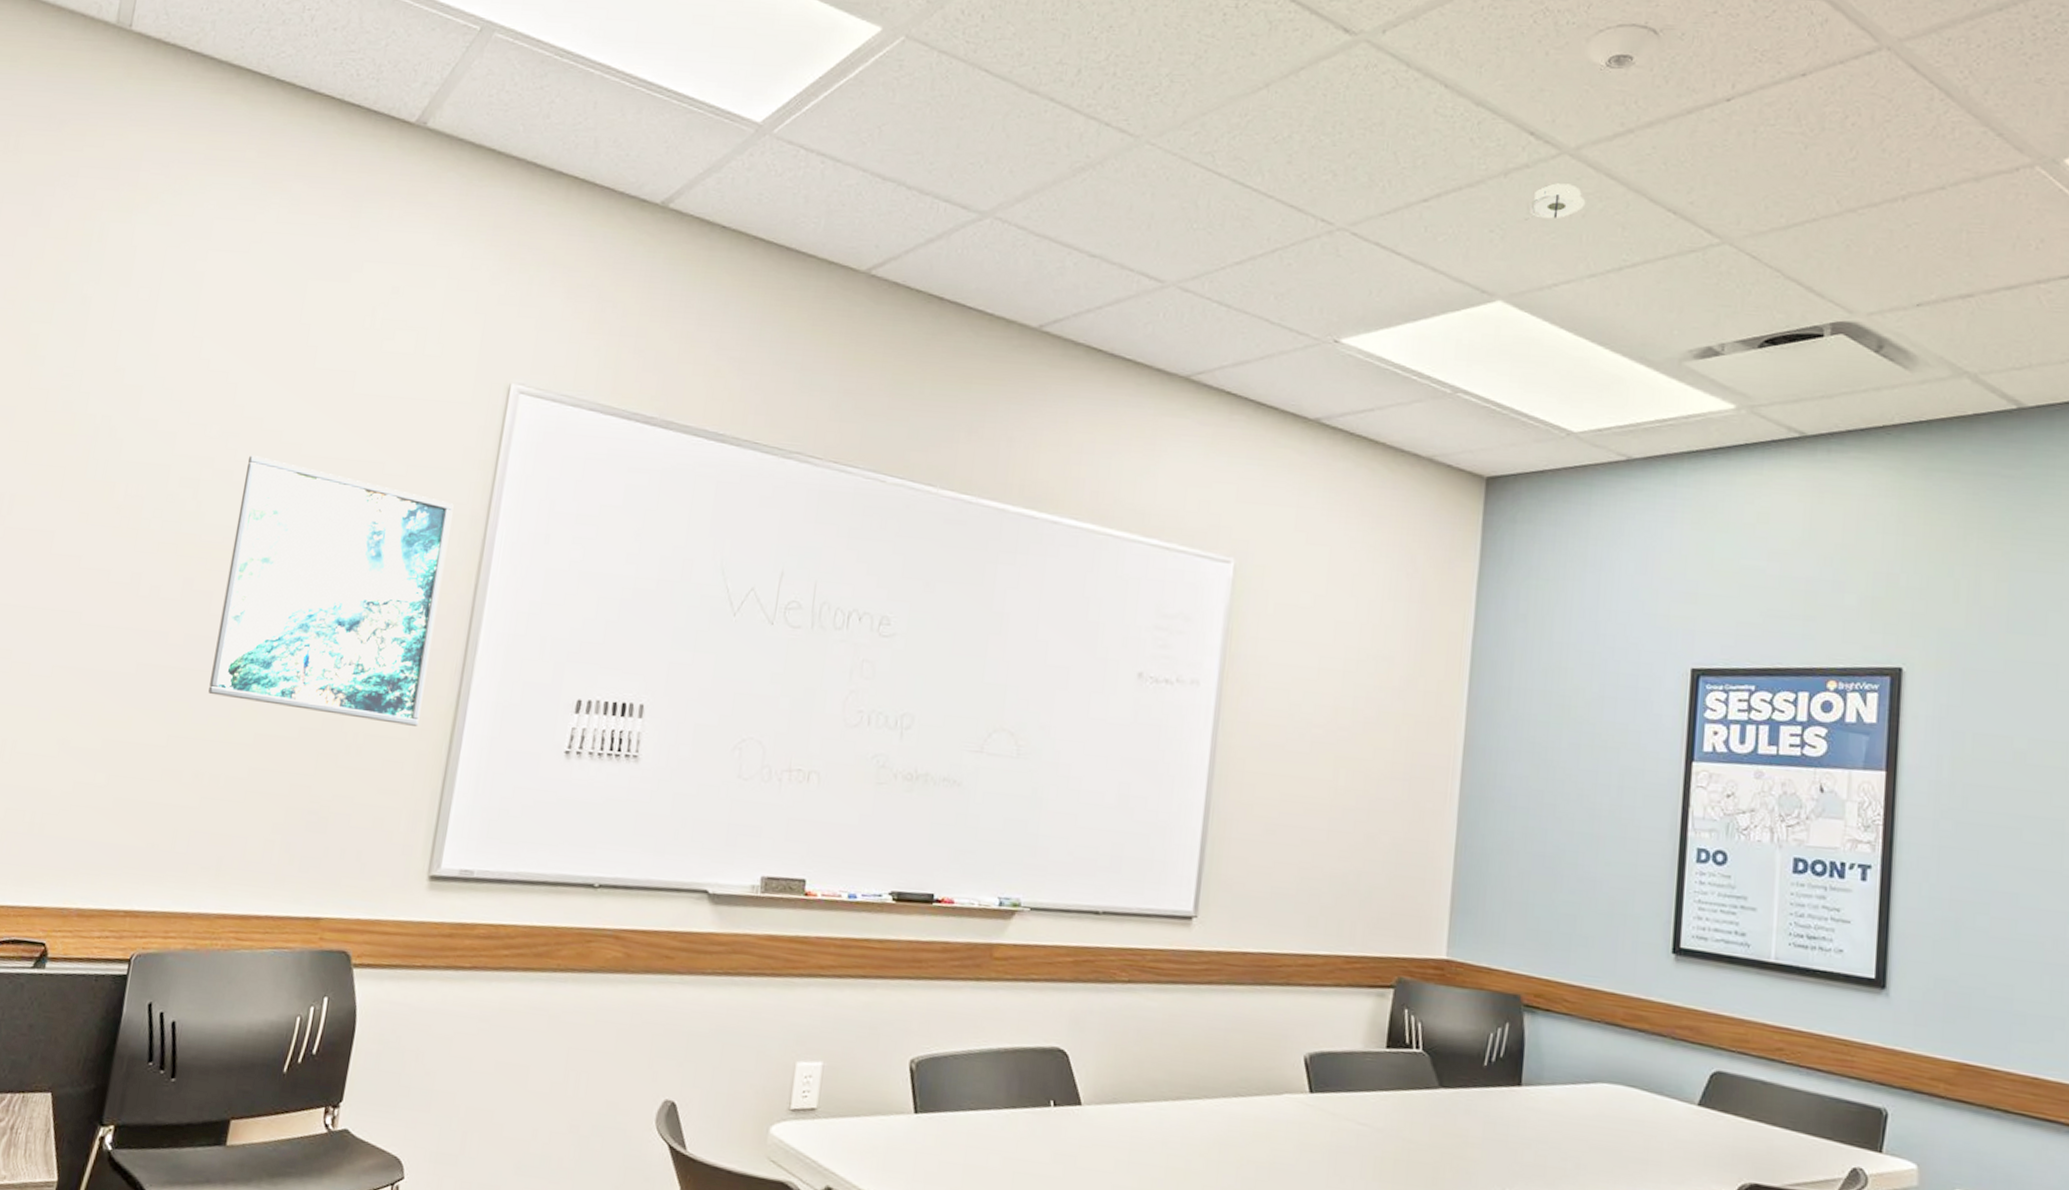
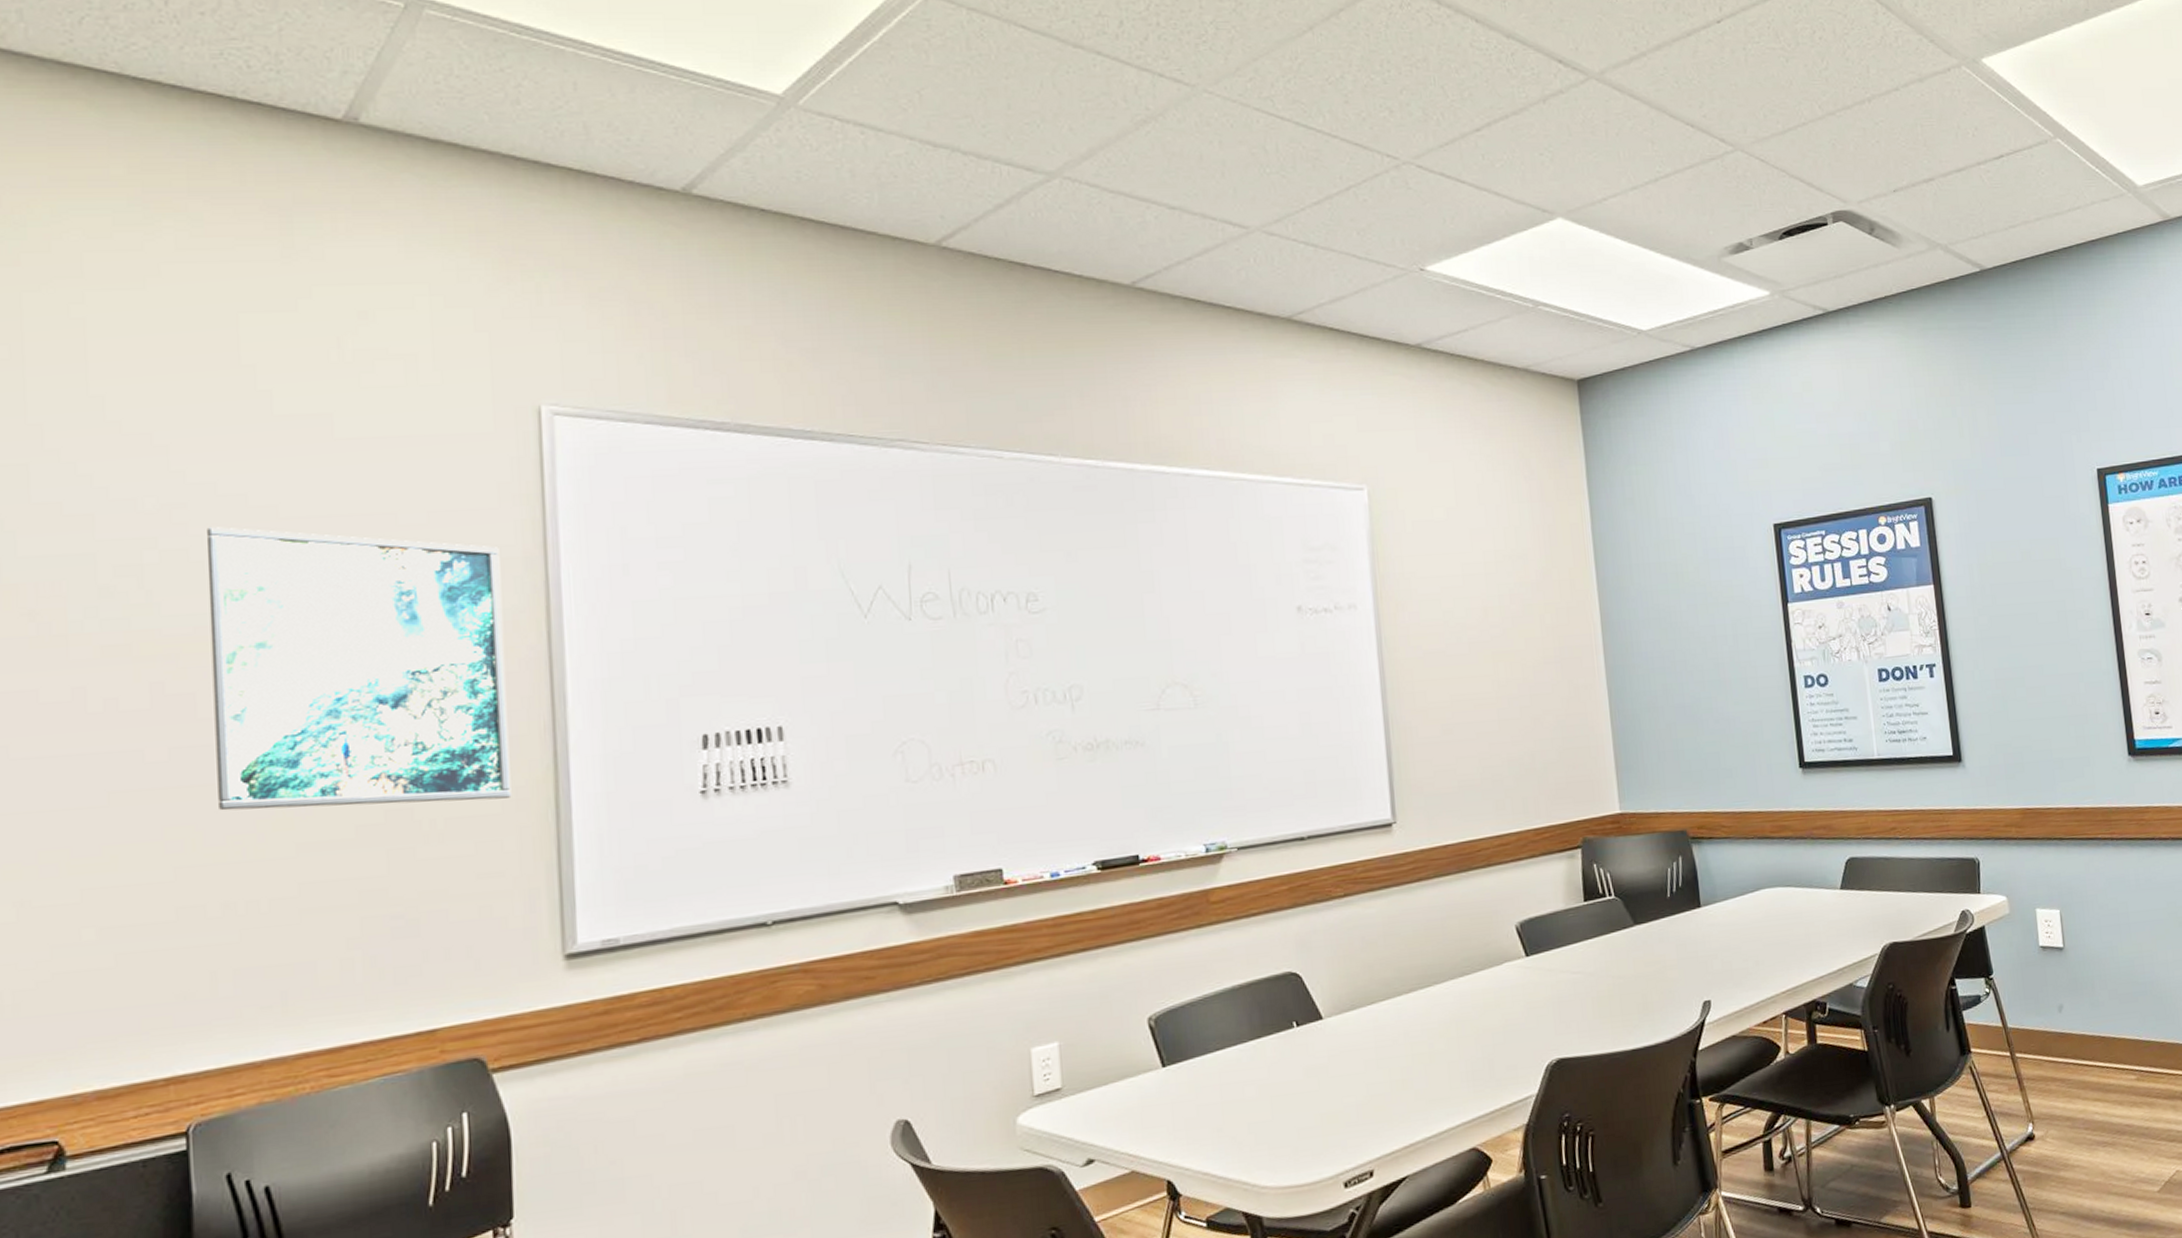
smoke detector: present [1525,183,1586,221] -> none [1568,106,1617,142]

